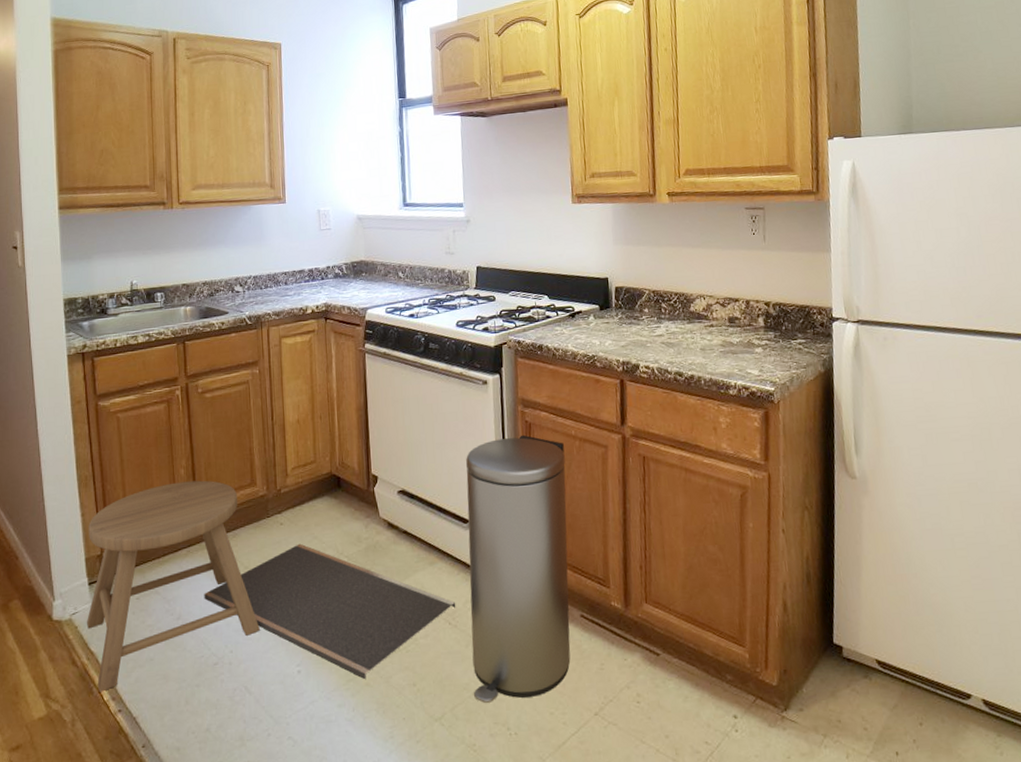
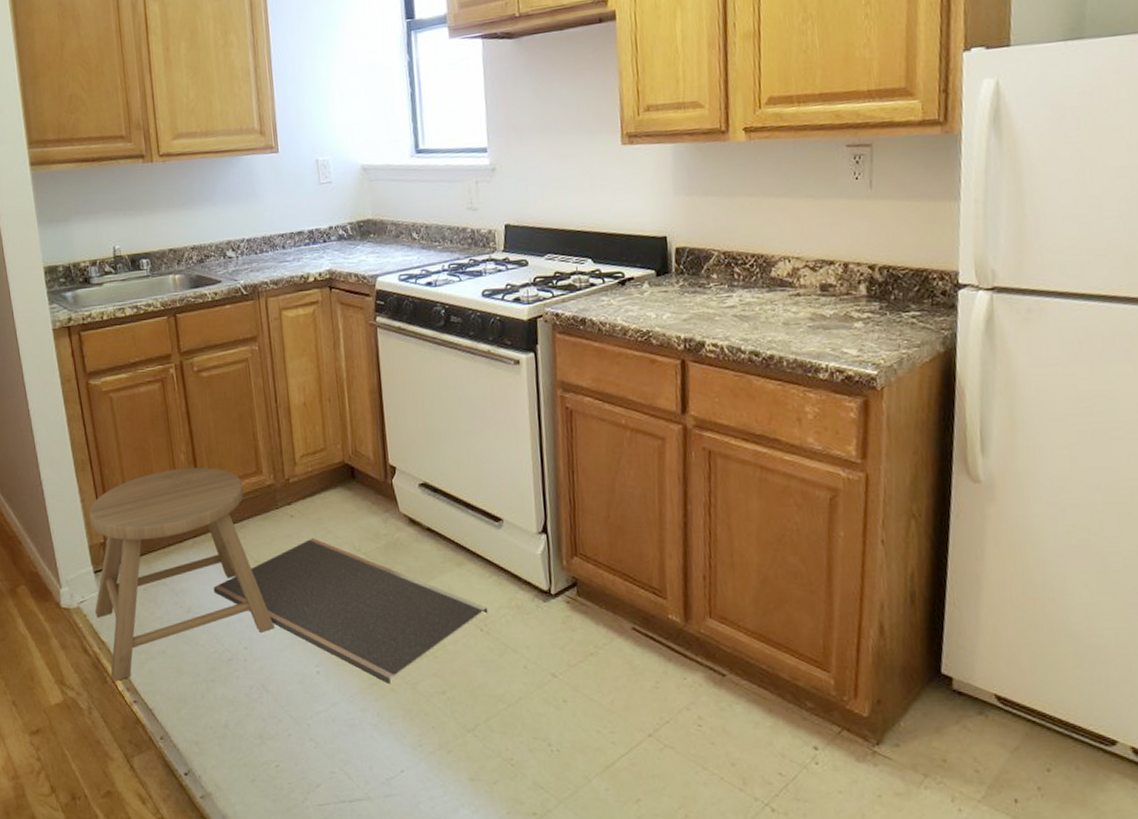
pedal bin: present [465,434,571,703] -> none [496,423,620,716]

